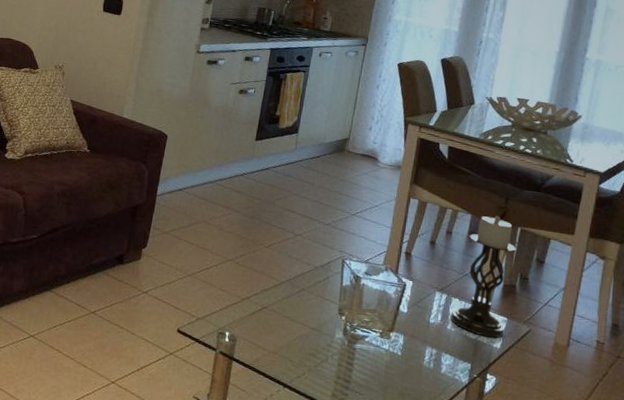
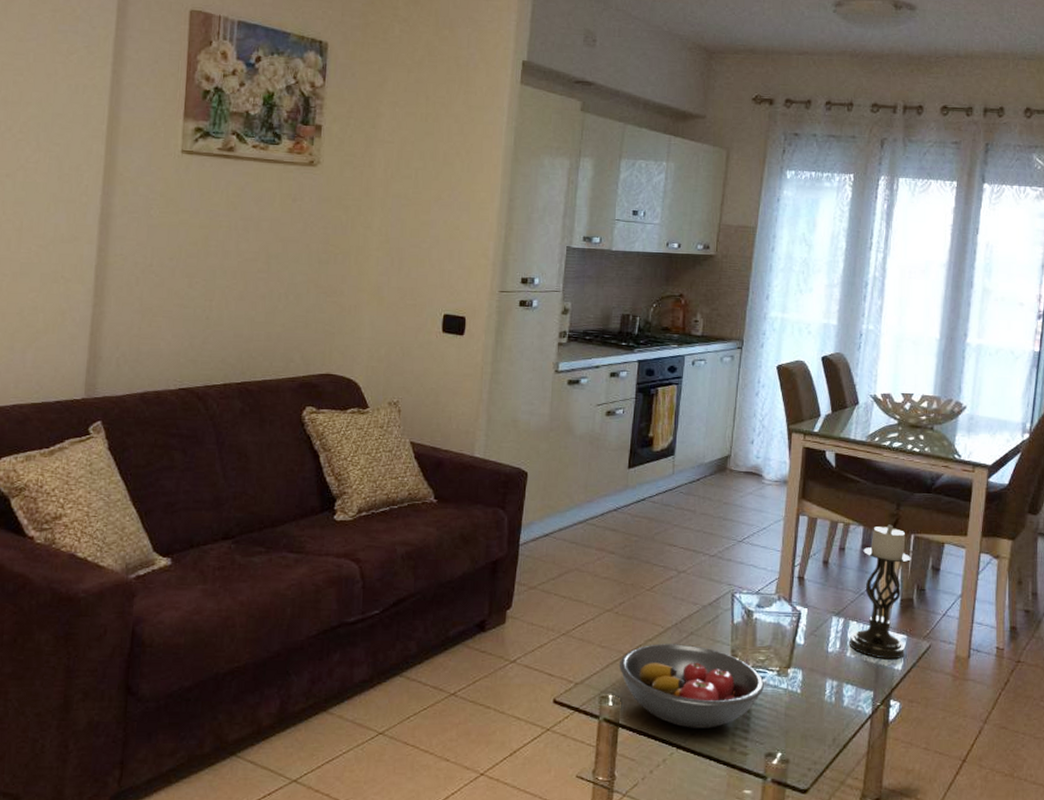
fruit bowl: none [236,294,367,374] -> present [619,644,764,728]

